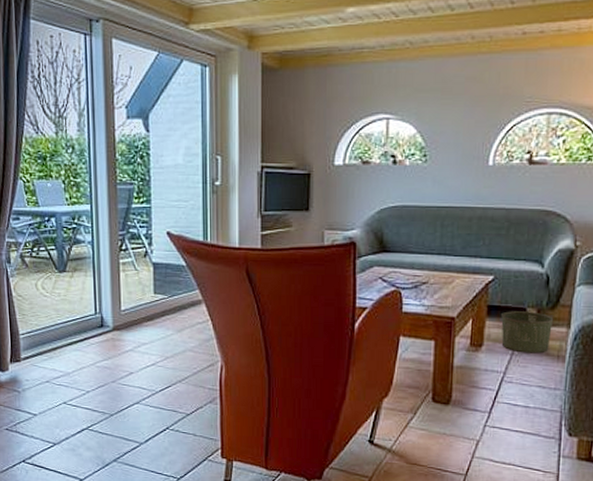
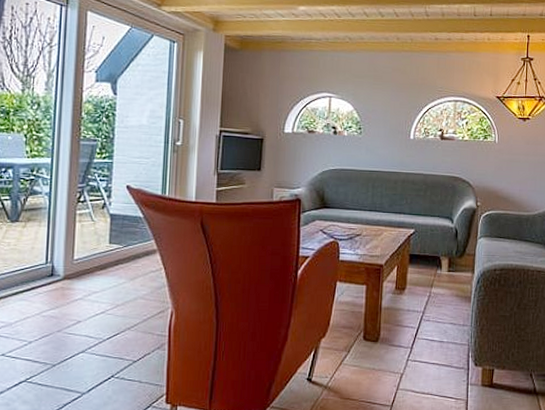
basket: present [501,311,554,354] -> none [420,259,462,295]

